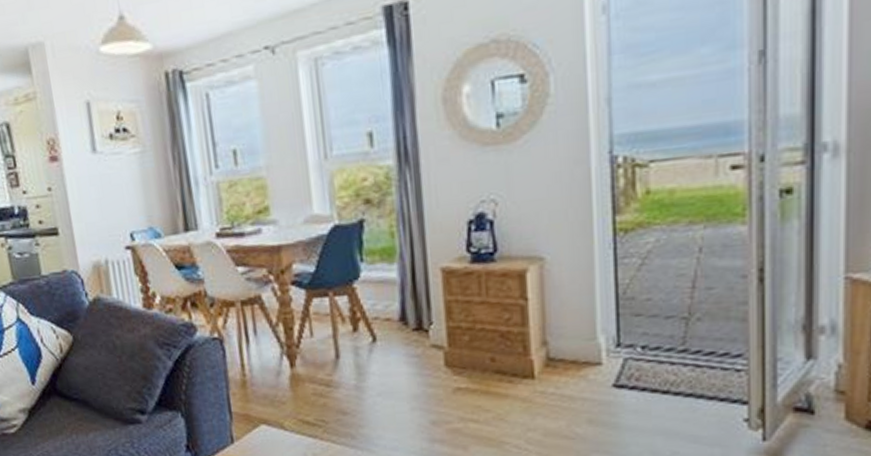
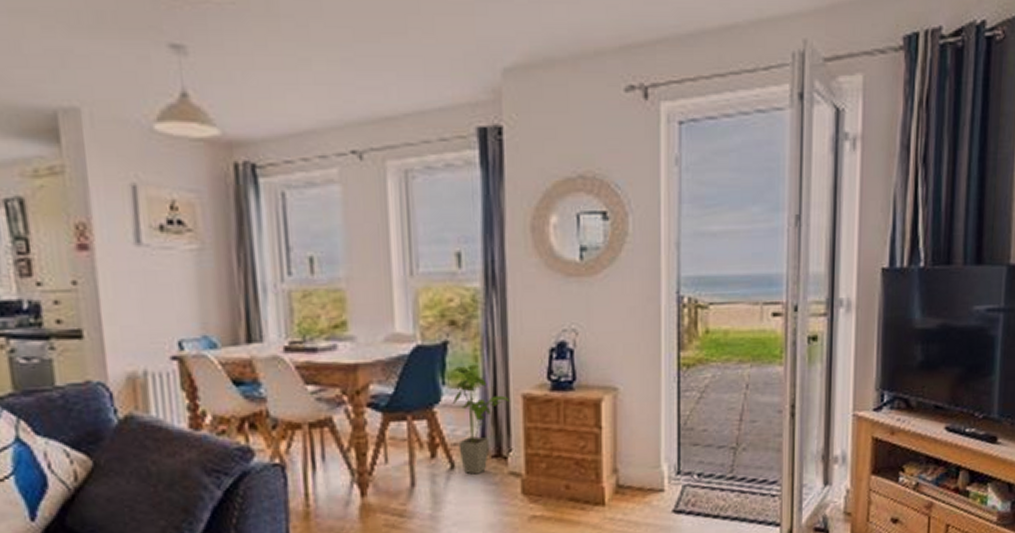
house plant: none [369,240,430,347] -> present [452,364,511,475]

